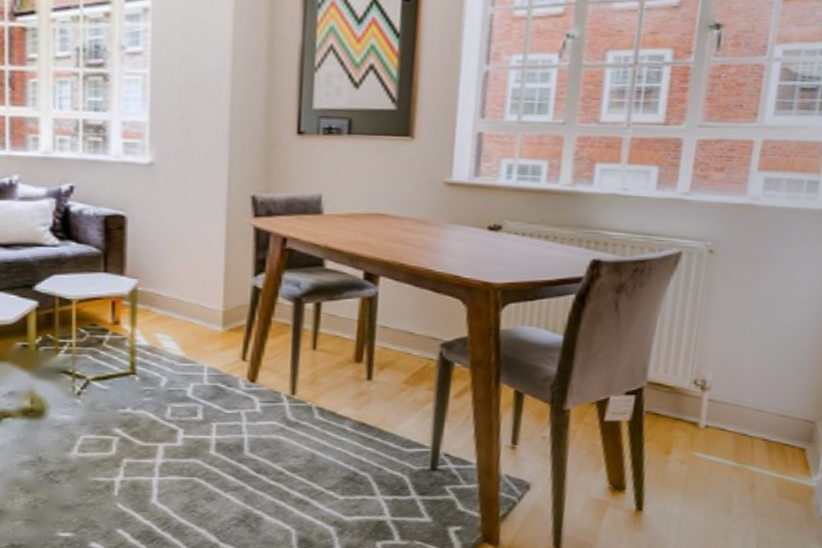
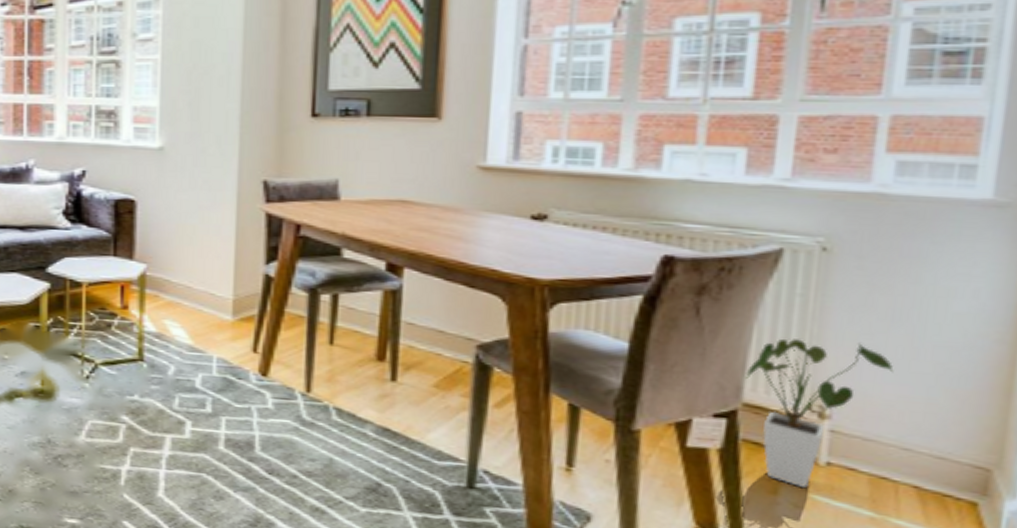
house plant: none [650,326,755,447] -> present [745,339,894,487]

